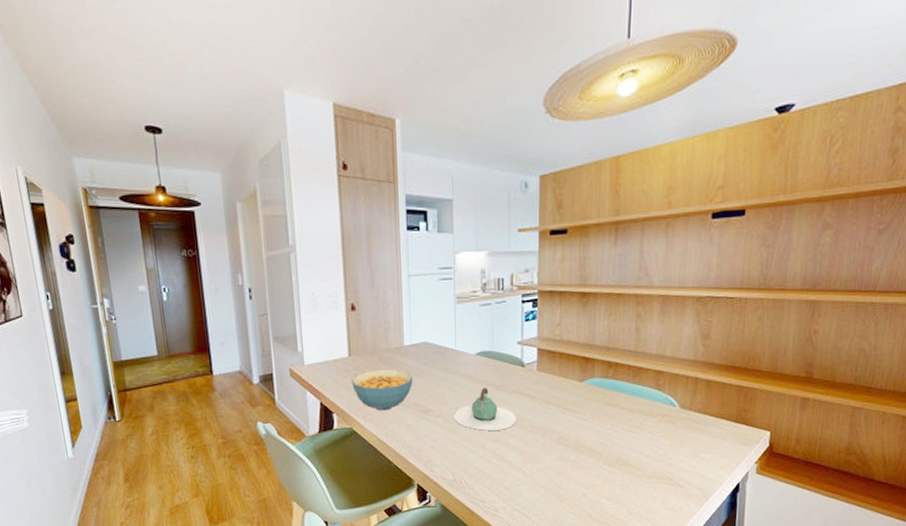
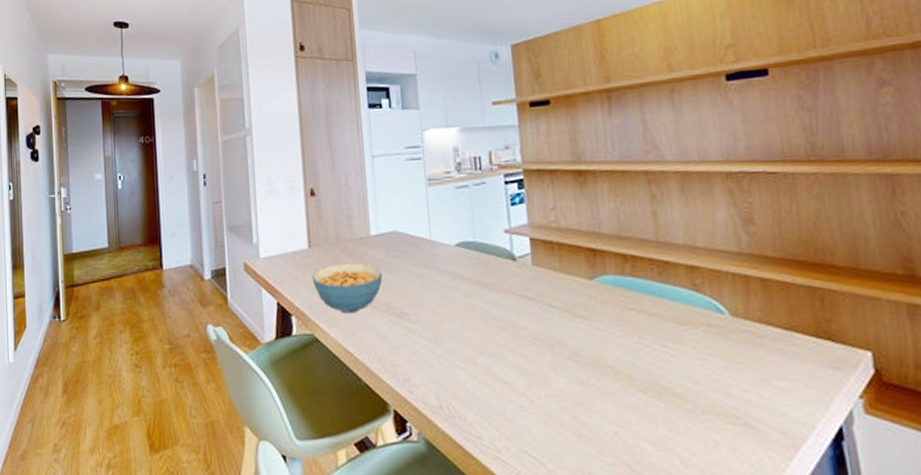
teapot: present [454,387,516,431] -> none [434,285,513,341]

